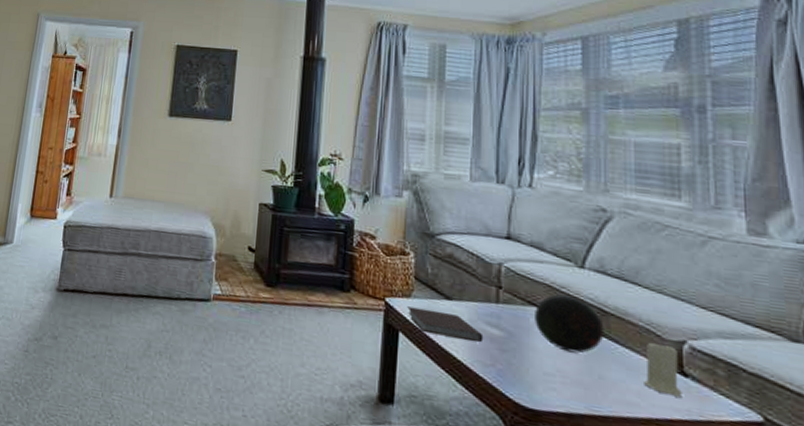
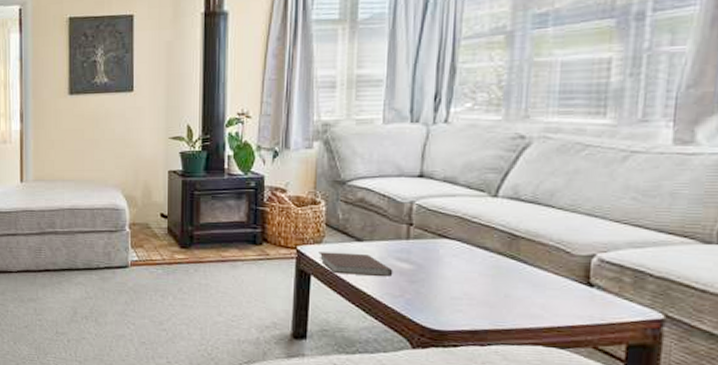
decorative orb: present [535,294,604,354] -> none [444,224,514,277]
candle: present [644,342,682,397] -> none [549,258,586,306]

